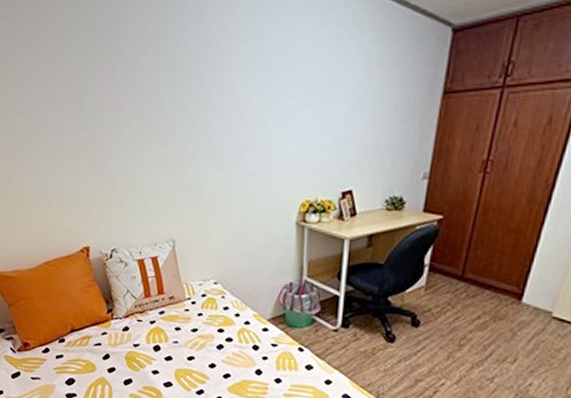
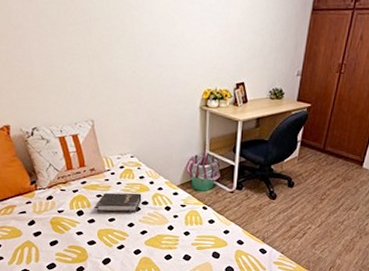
hardback book: none [174,325,226,351] -> present [96,192,142,213]

